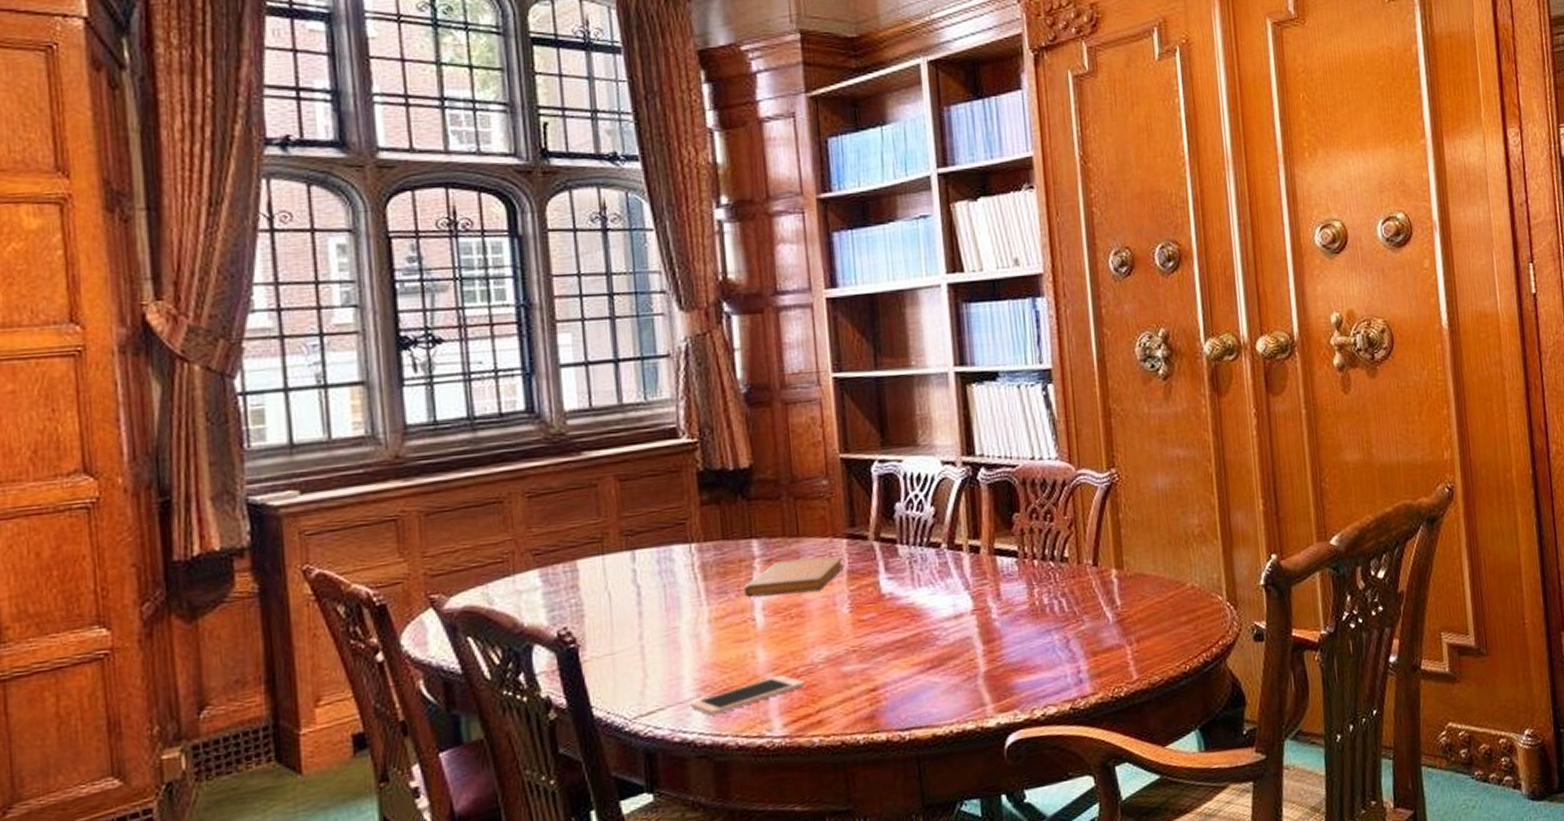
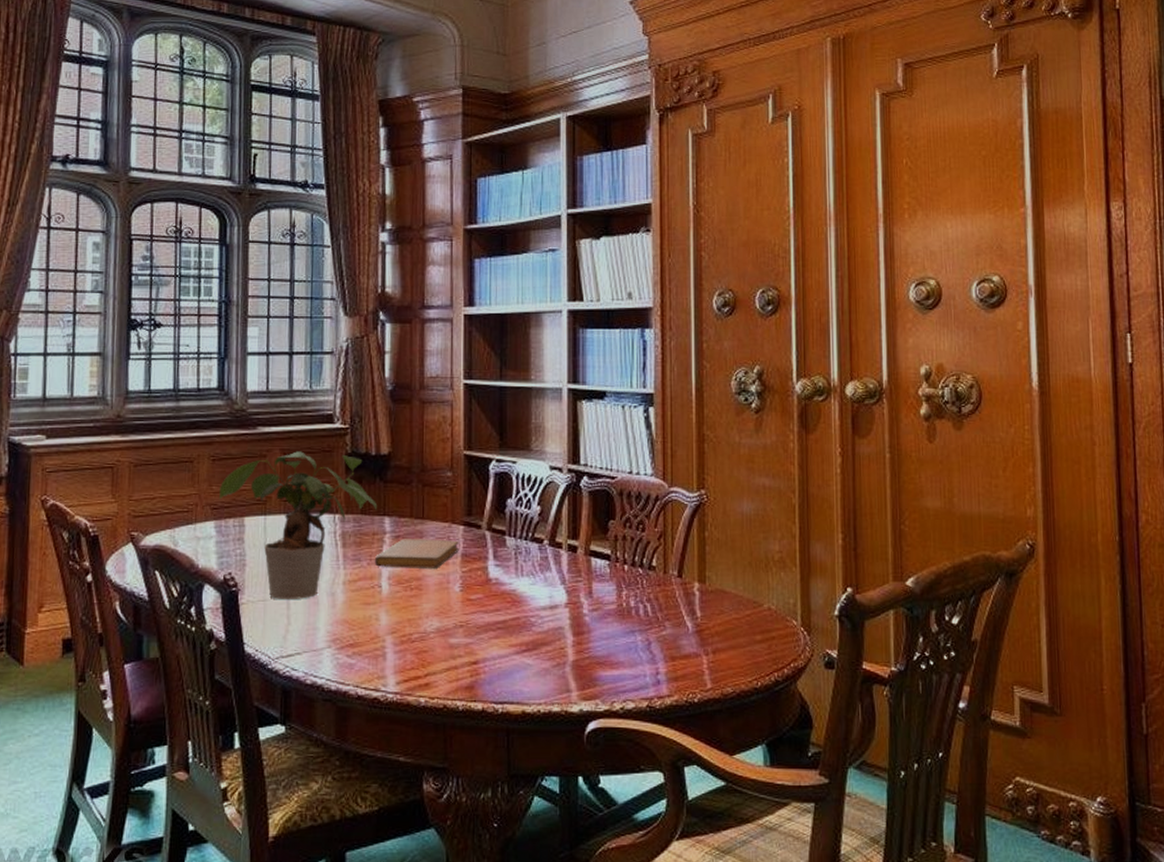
potted plant: none [541,474,742,651] -> present [219,451,378,601]
cell phone: present [691,674,805,716] -> none [322,638,418,665]

